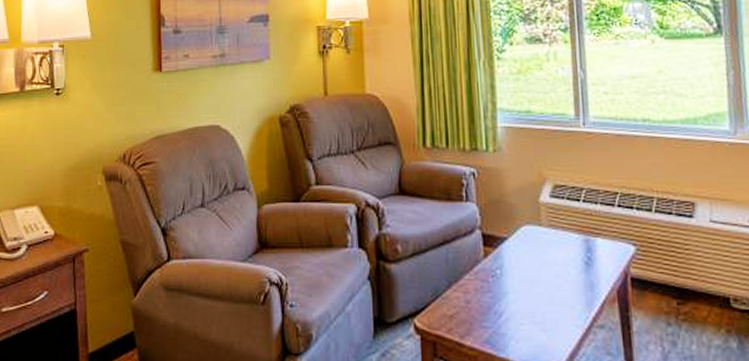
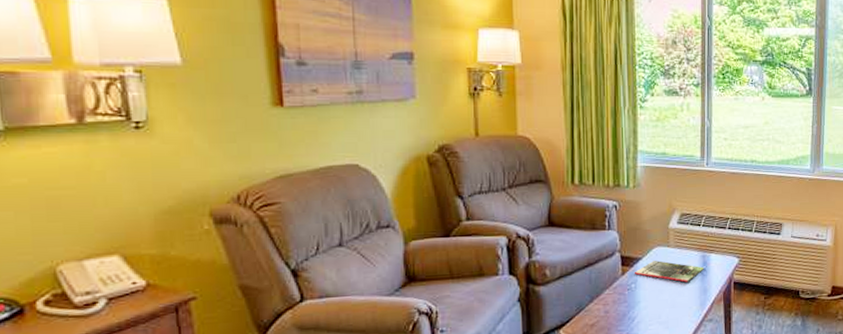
magazine: none [498,242,588,273] -> present [634,260,704,283]

